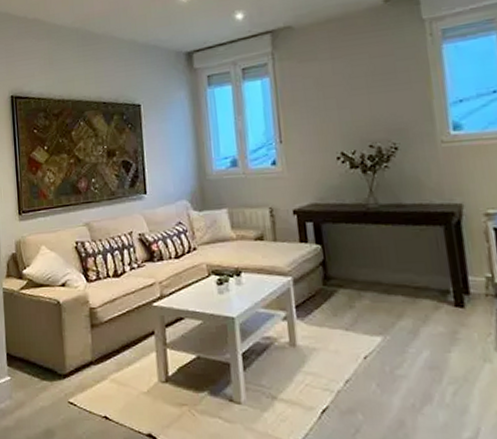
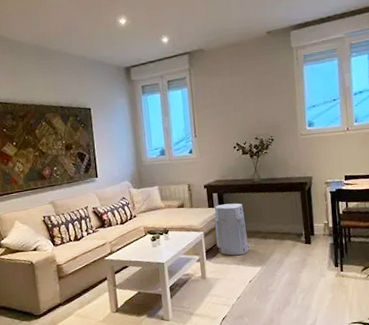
air purifier: none [308,238,364,316] -> present [214,203,250,256]

